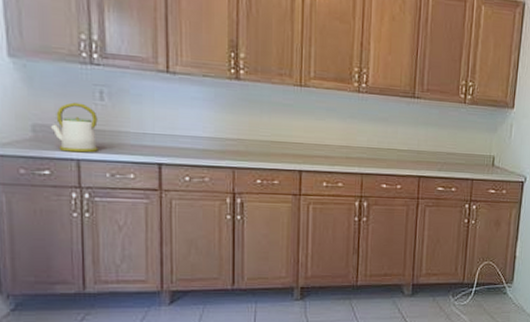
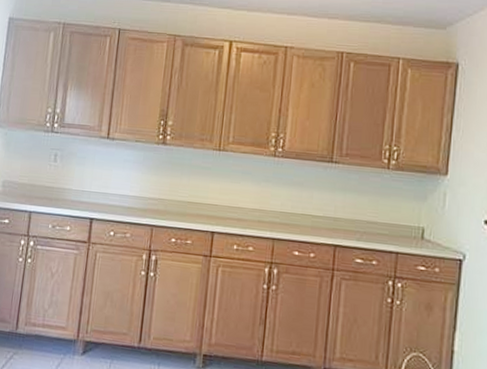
kettle: present [50,102,98,153] -> none [15,163,50,206]

